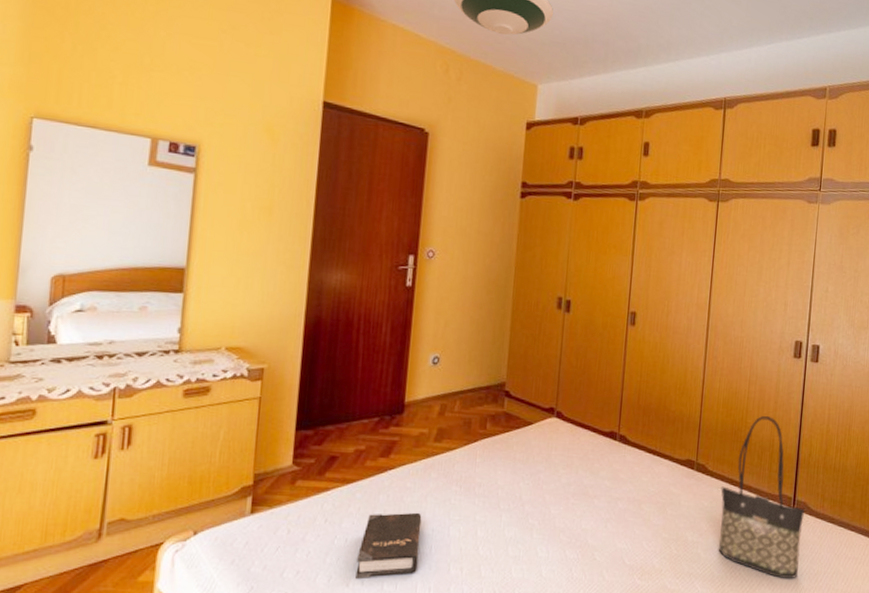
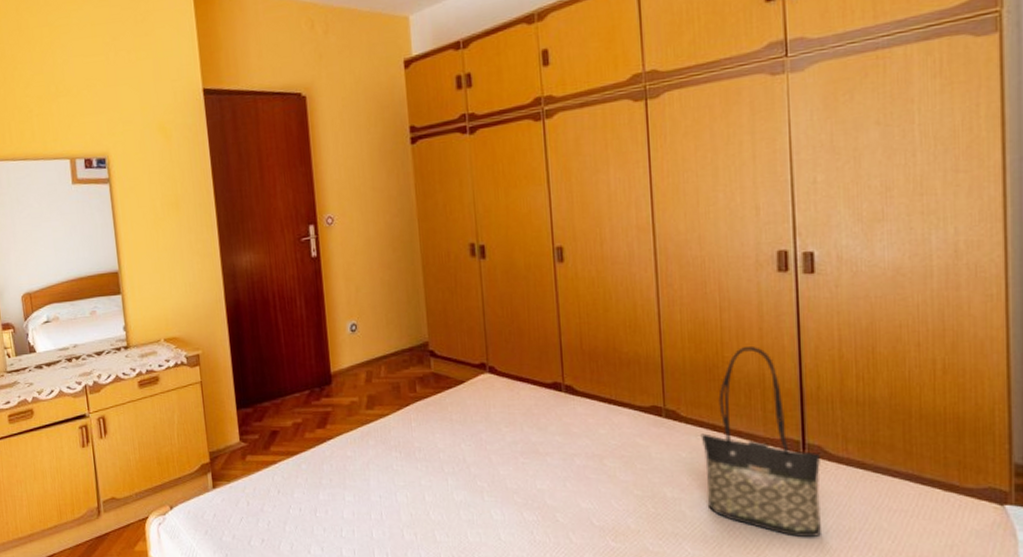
hardback book: present [355,512,422,580] -> none [313,480,372,546]

